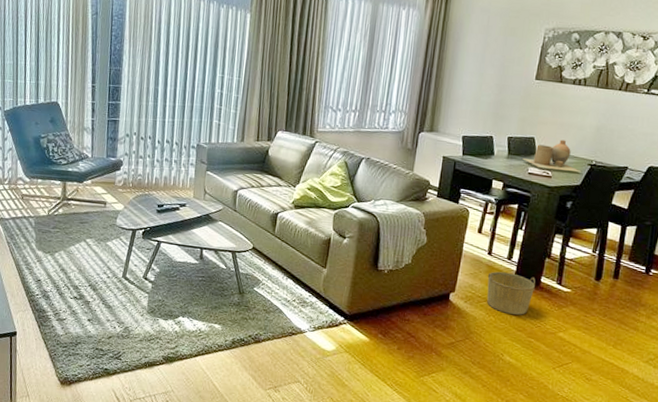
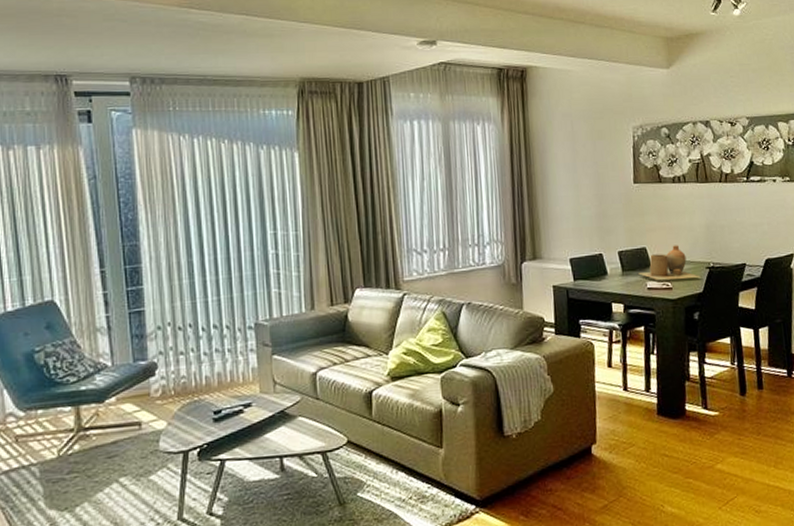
basket: present [487,271,536,316] -> none [628,406,682,457]

